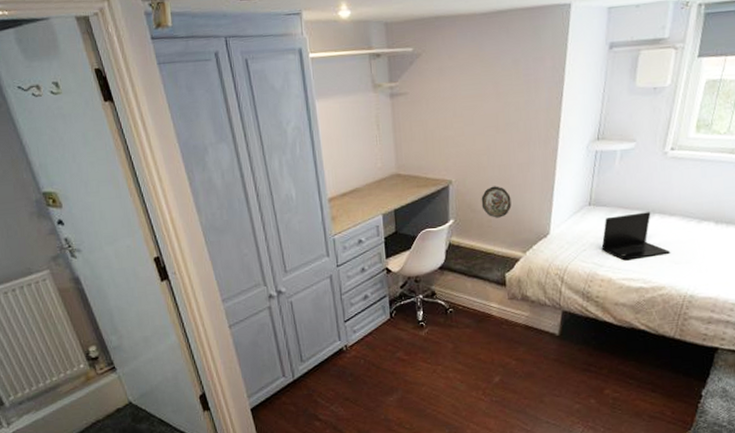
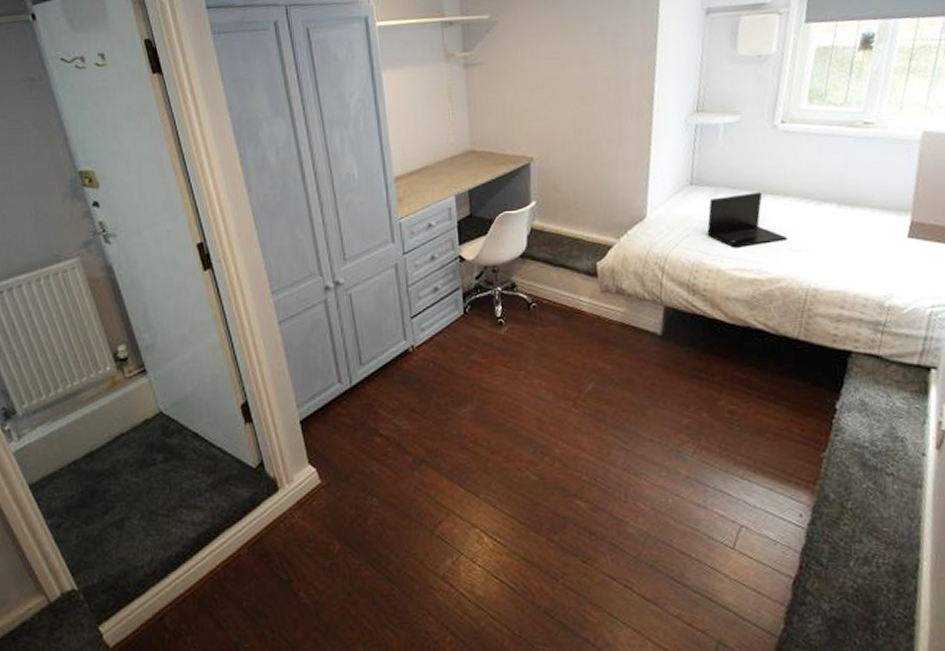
decorative plate: present [481,186,512,218] -> none [567,163,602,199]

